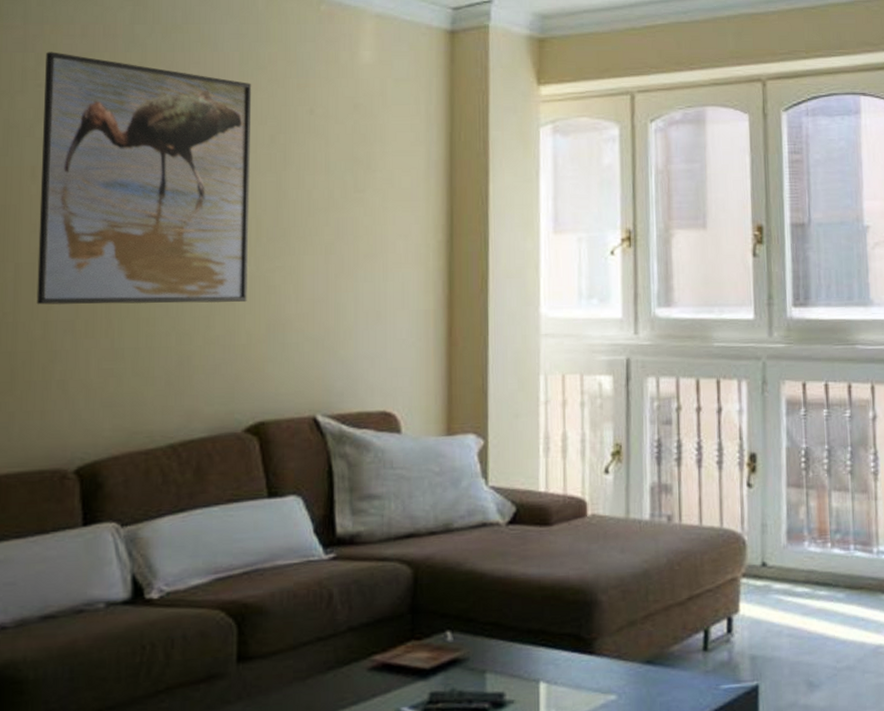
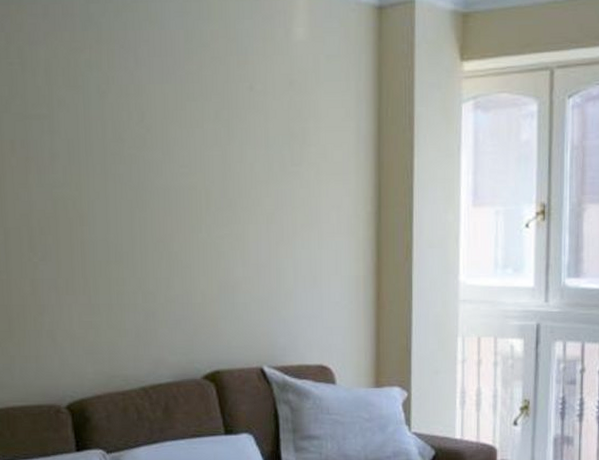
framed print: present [36,52,252,305] -> none [14,31,201,266]

